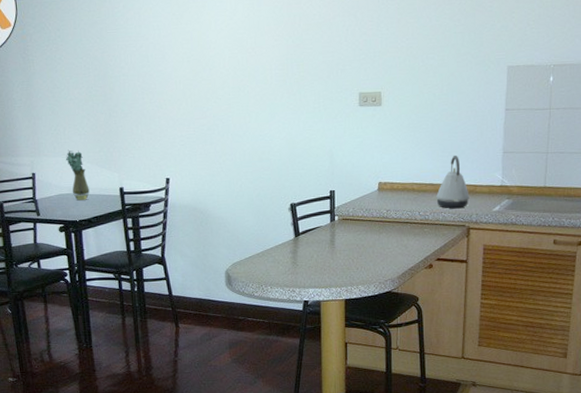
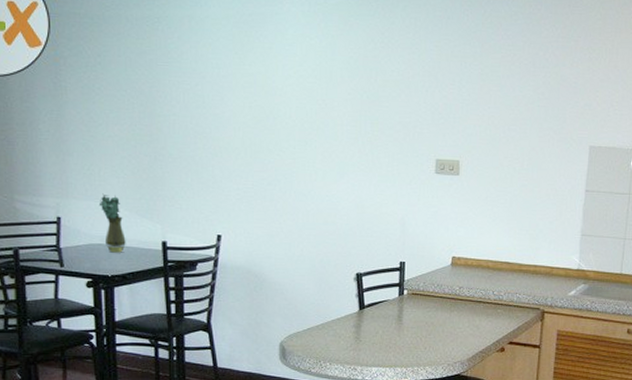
kettle: present [436,155,469,209] -> none [511,233,546,291]

